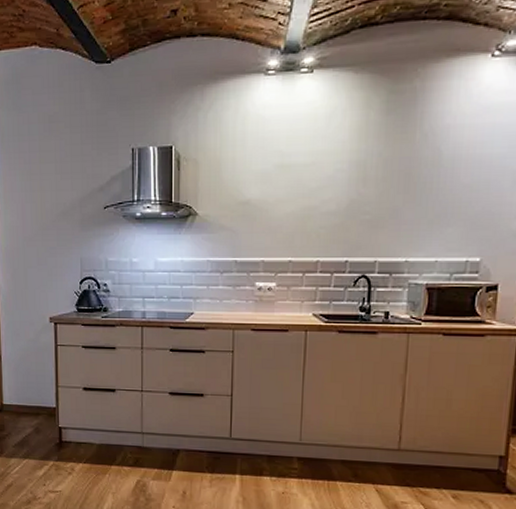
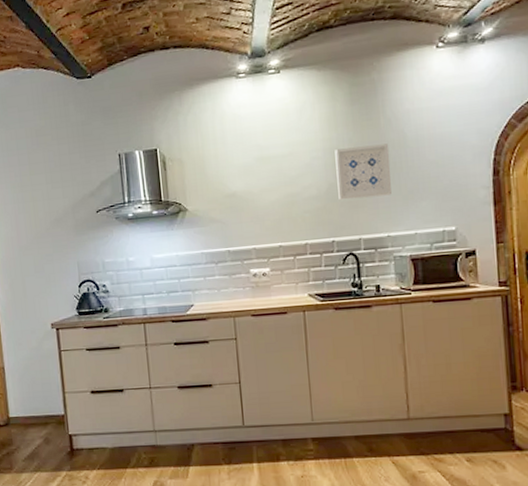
wall art: none [358,161,422,219] -> present [335,143,392,201]

